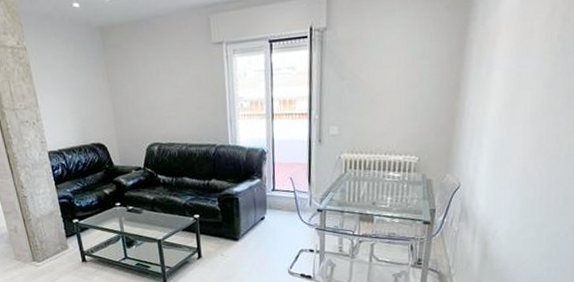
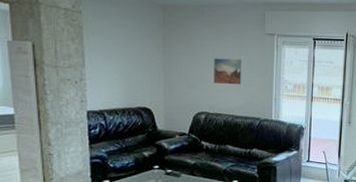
wall art: none [159,78,192,110] -> present [214,58,242,85]

